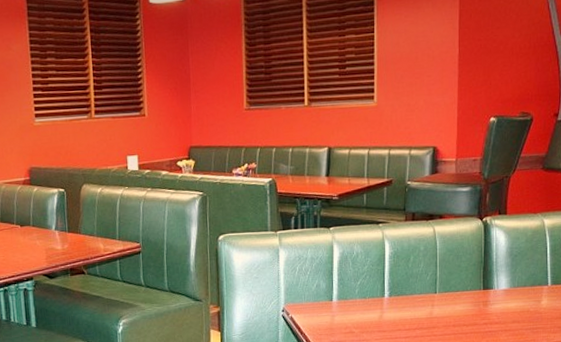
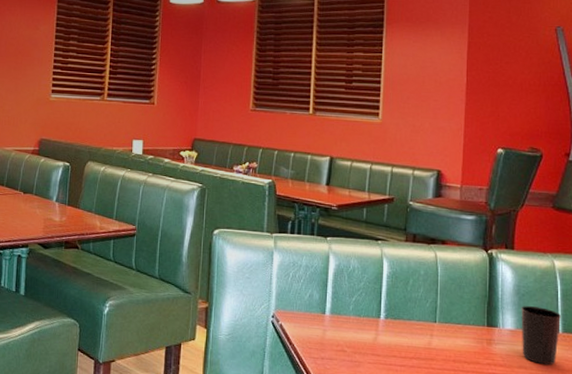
cup: none [514,264,550,316] -> present [521,306,561,365]

